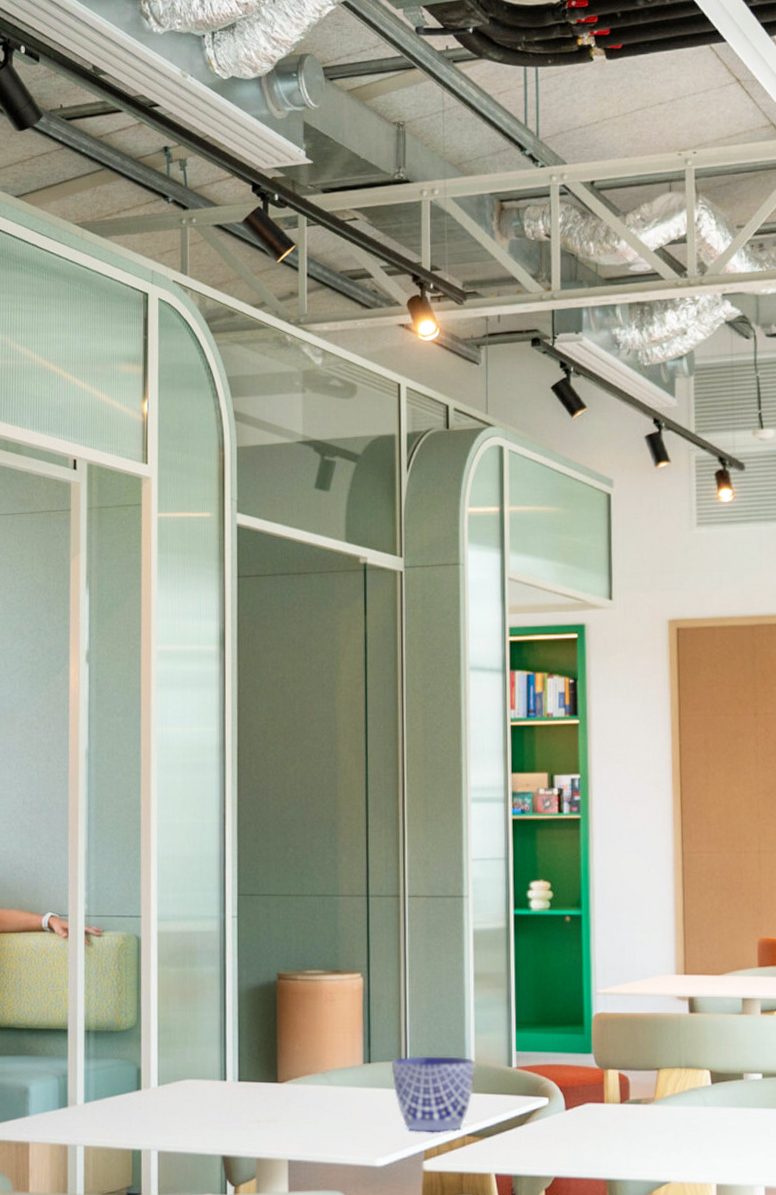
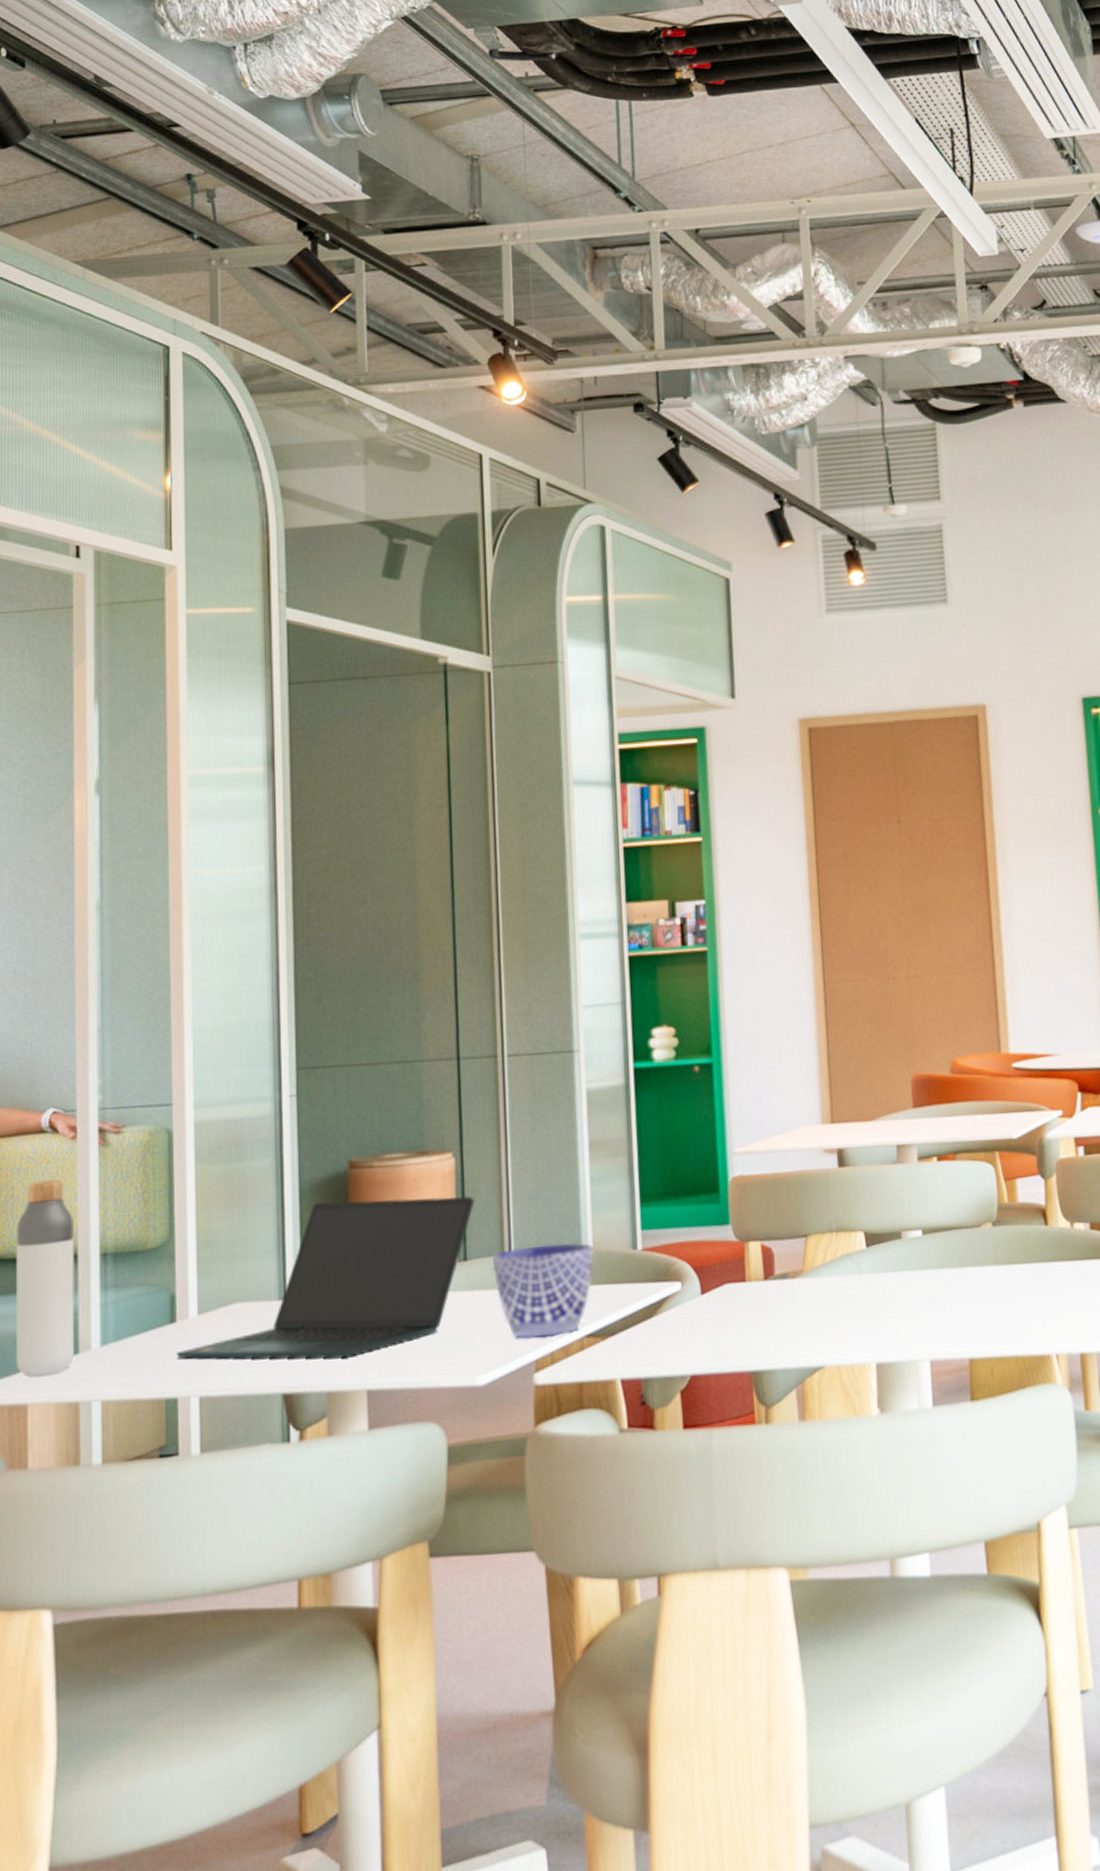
bottle: none [21,968,65,1122] -> present [15,1179,75,1378]
laptop: none [140,1005,378,1131] -> present [176,1196,475,1359]

